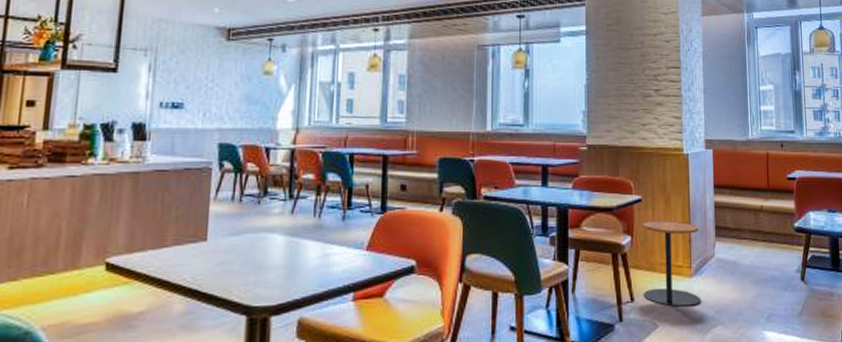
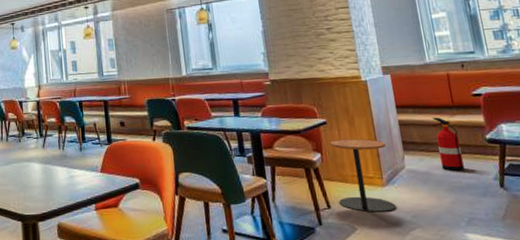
fire extinguisher: none [746,200,771,262] -> present [432,117,464,172]

